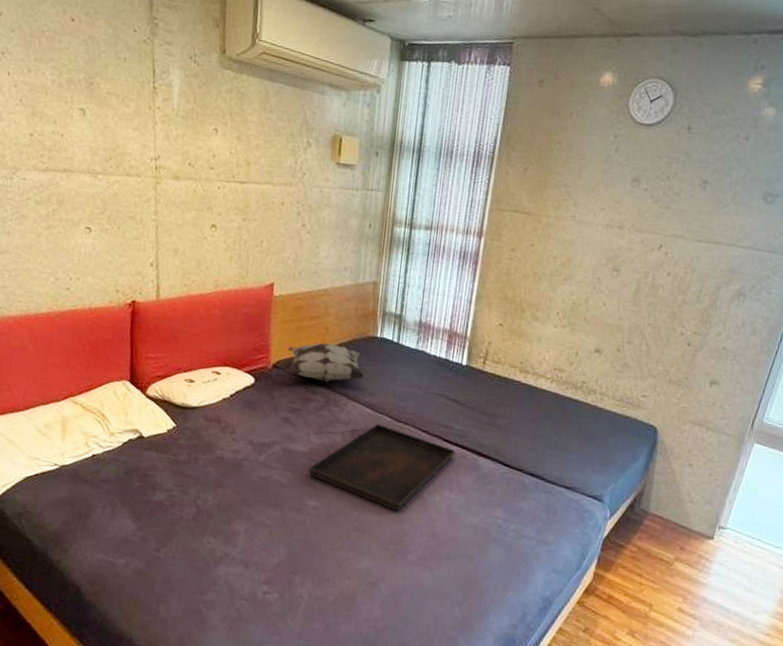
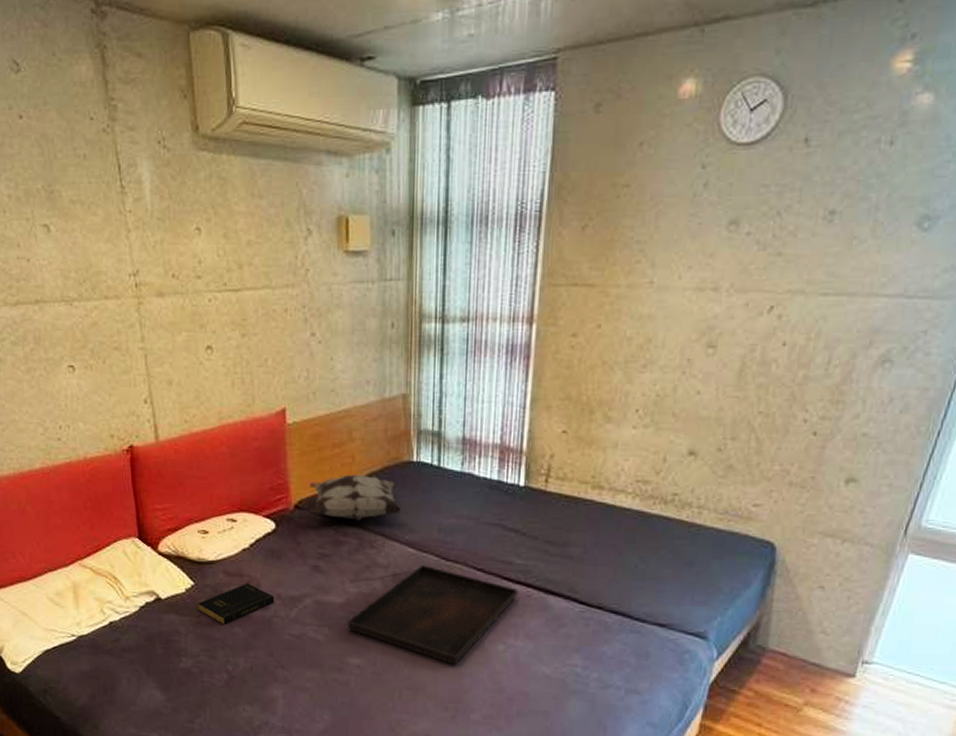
book: none [176,428,247,465] -> present [198,583,275,626]

